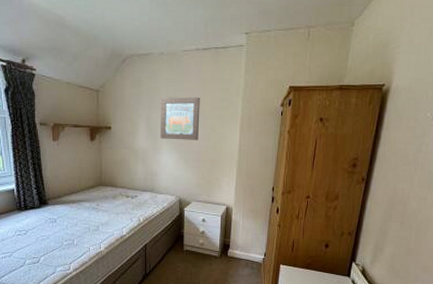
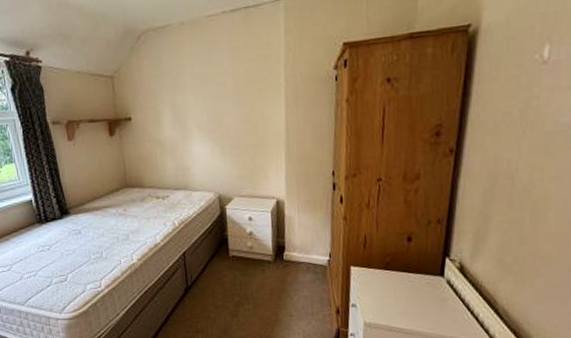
wall art: present [160,97,200,140] -> none [186,71,235,126]

